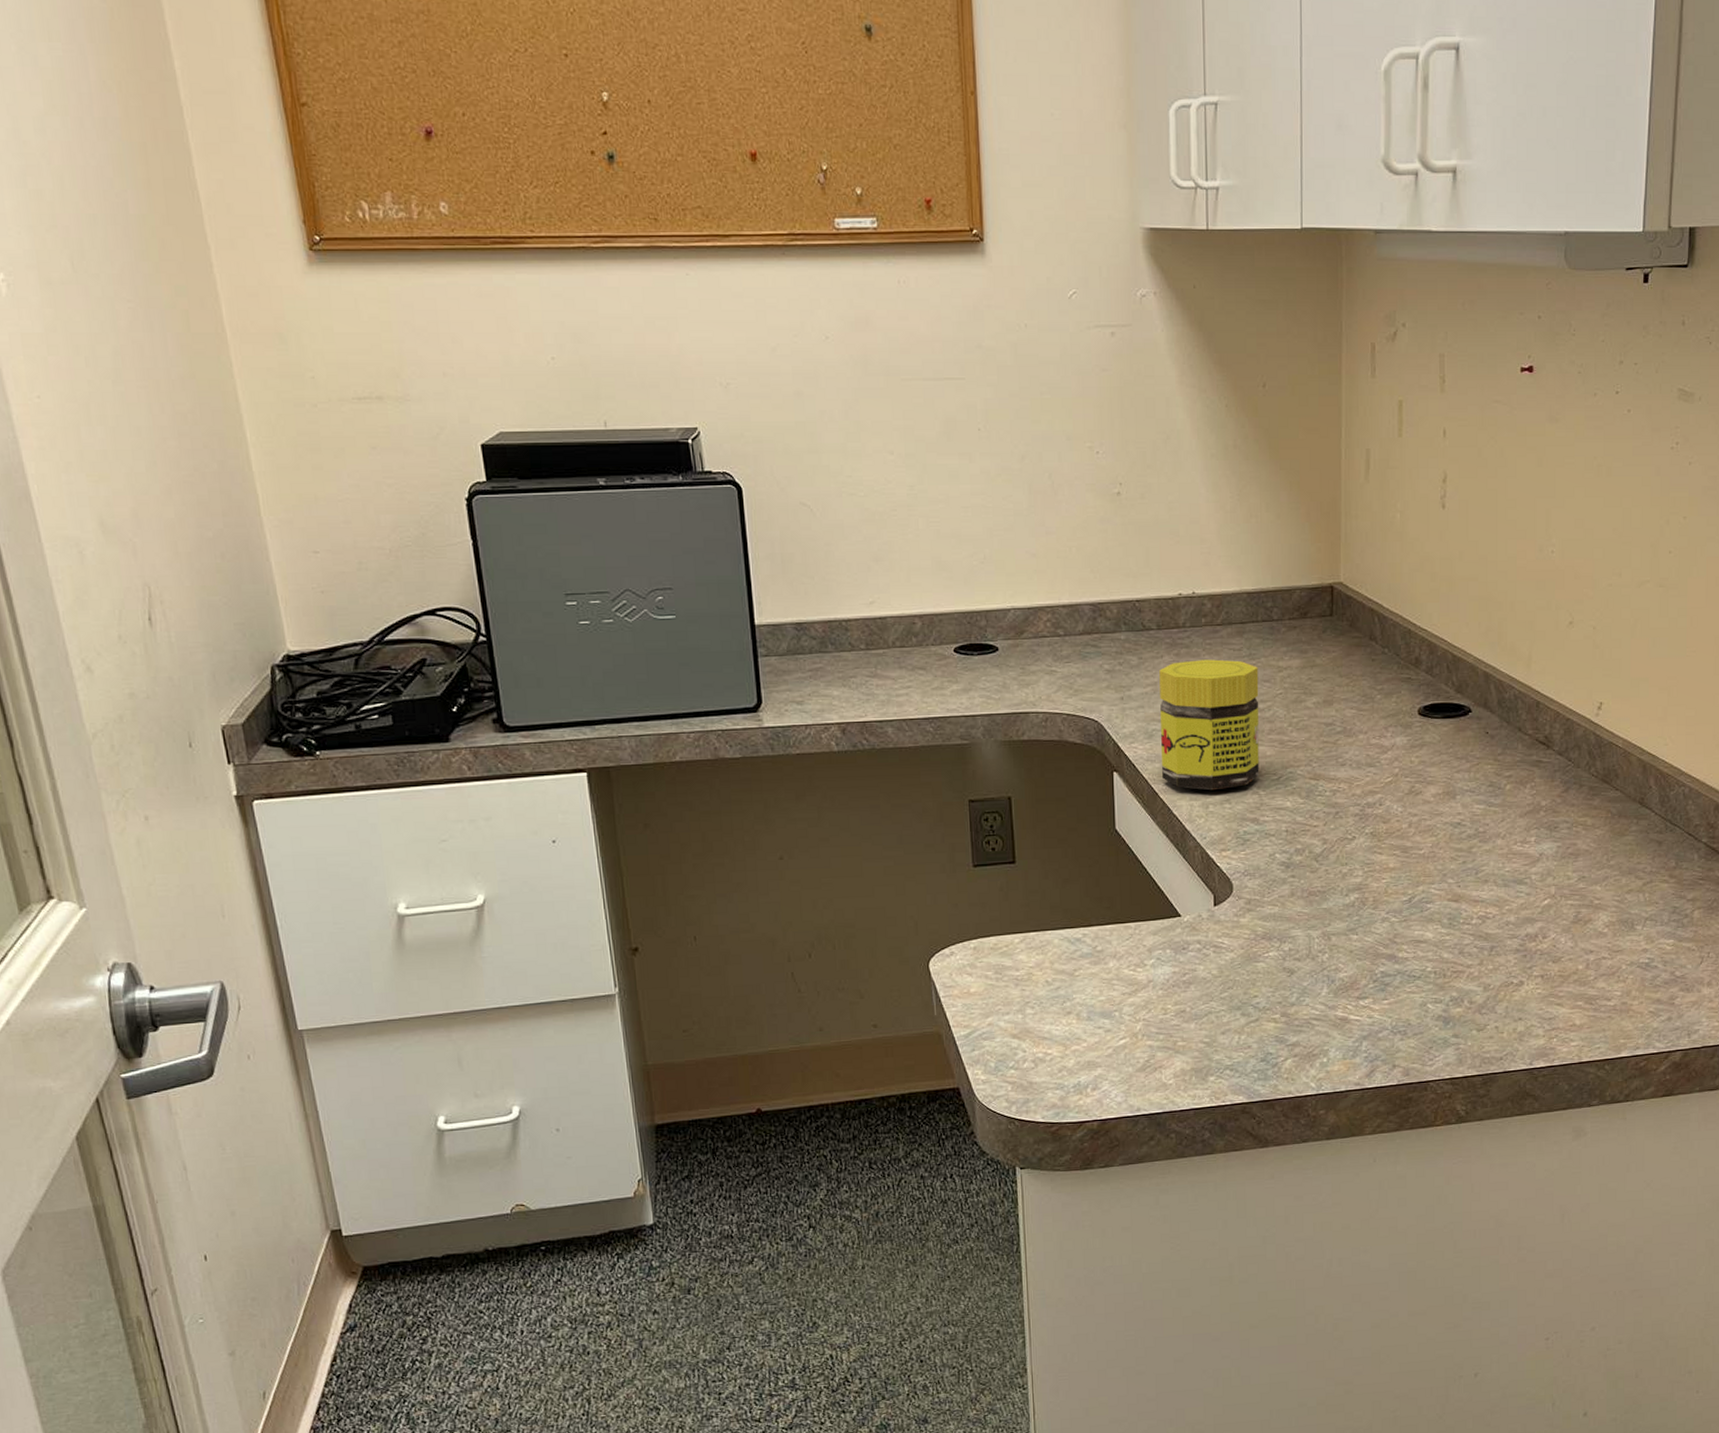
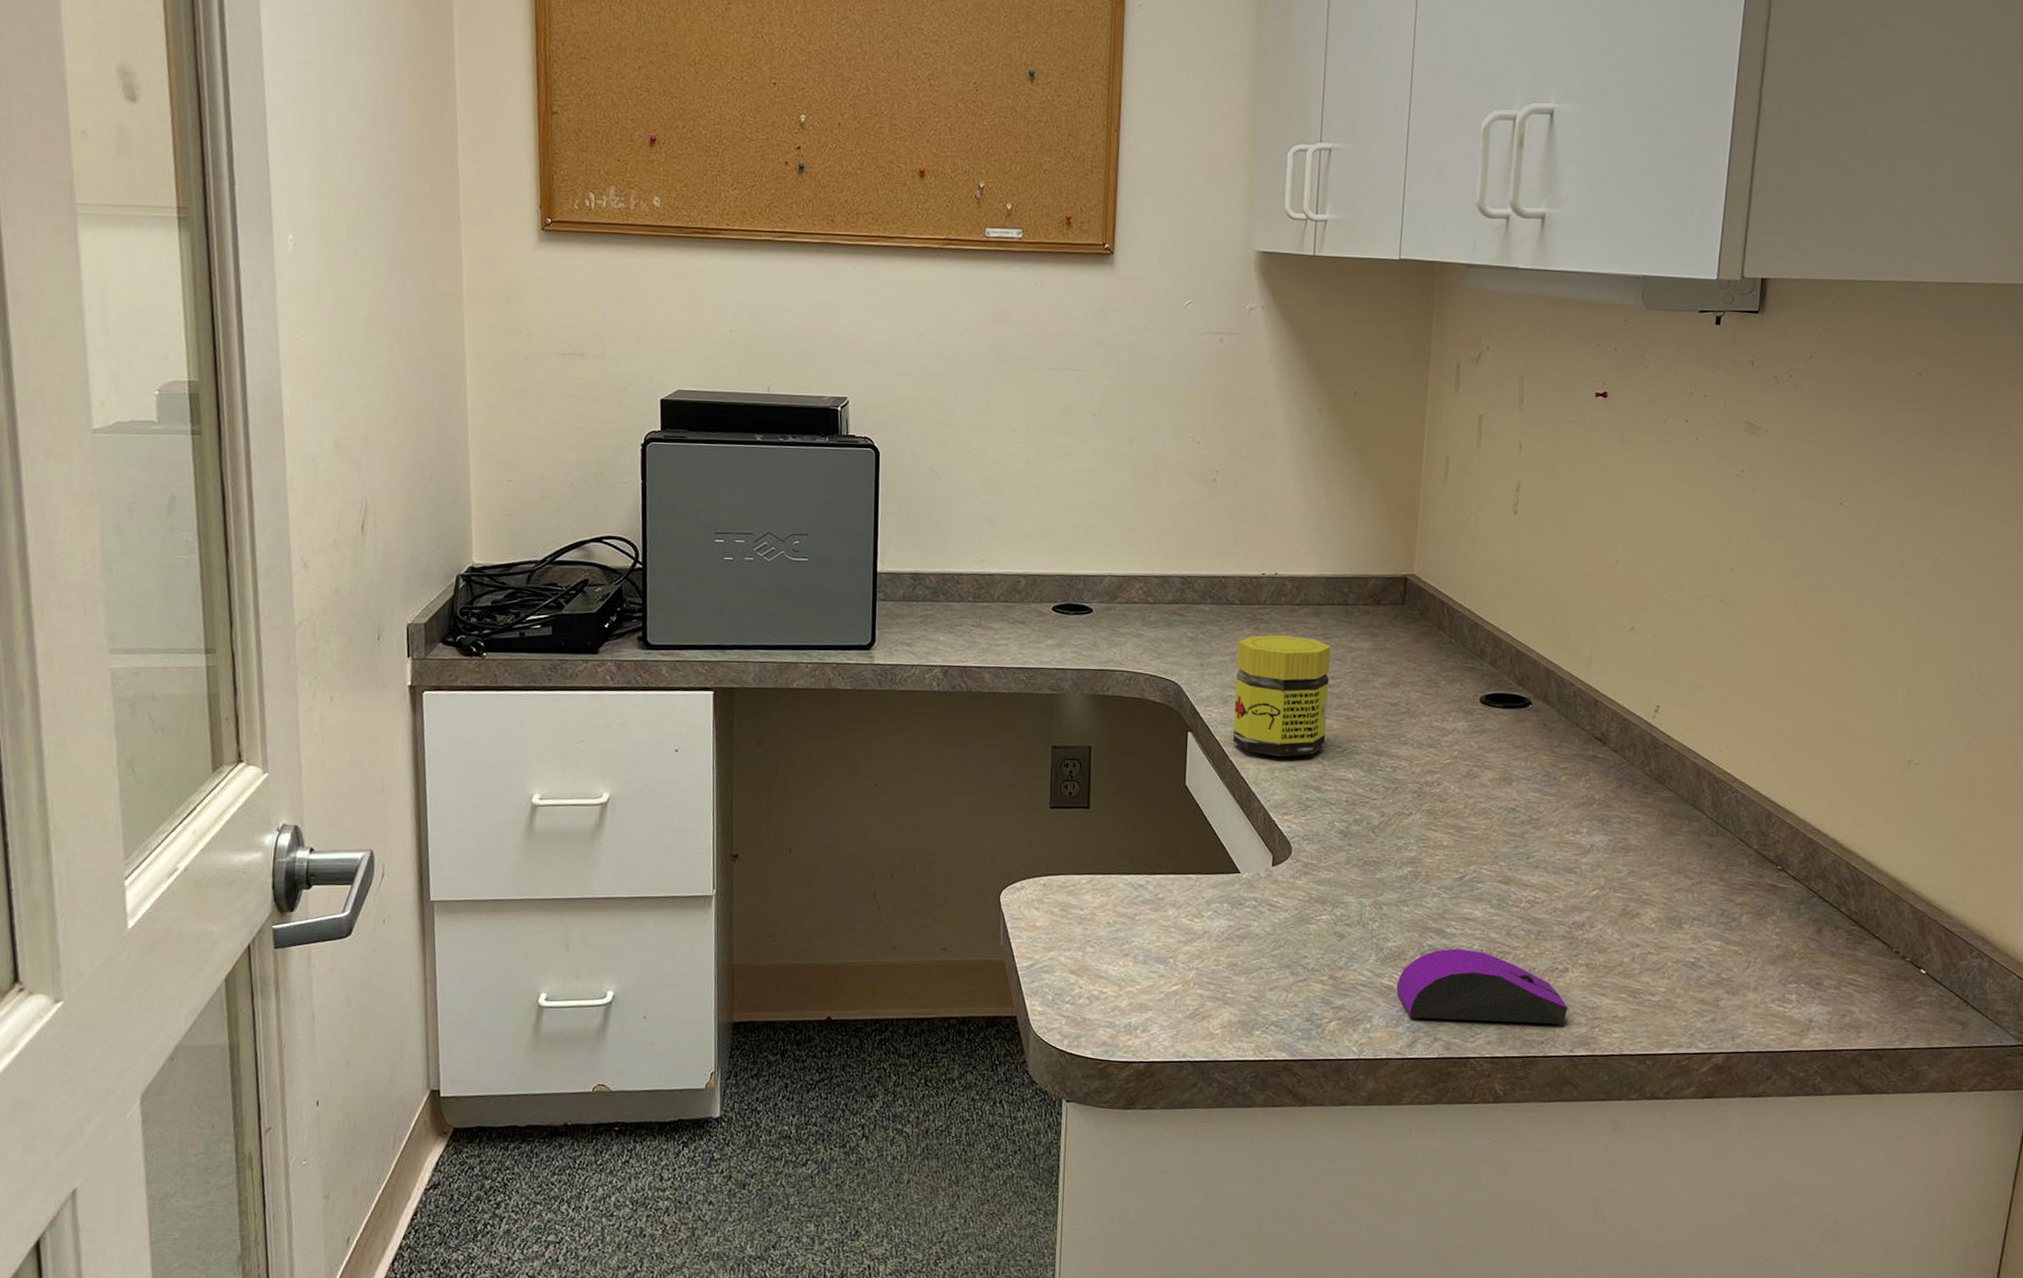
computer mouse: none [1351,972,1525,1047] -> present [1396,948,1568,1024]

